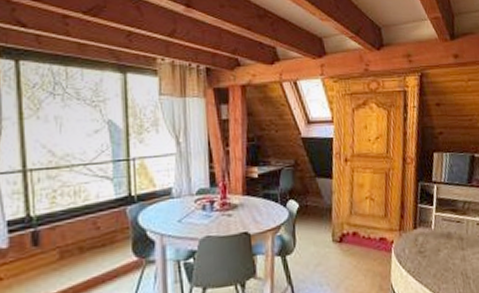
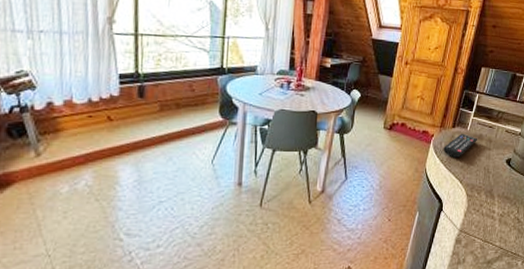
remote control: none [408,234,447,266] -> present [443,133,478,158]

